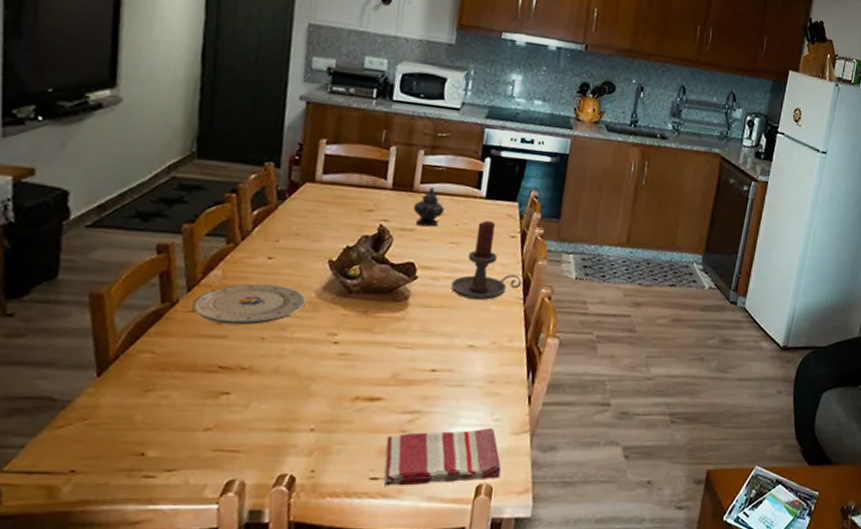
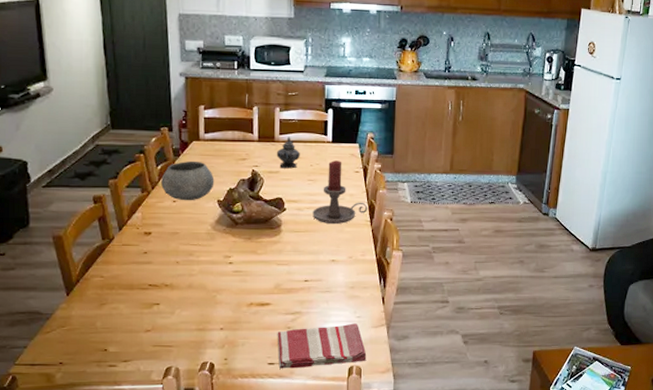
plate: present [191,283,306,326] -> none [123,221,205,253]
bowl: none [254,207,328,259] -> present [161,160,215,201]

